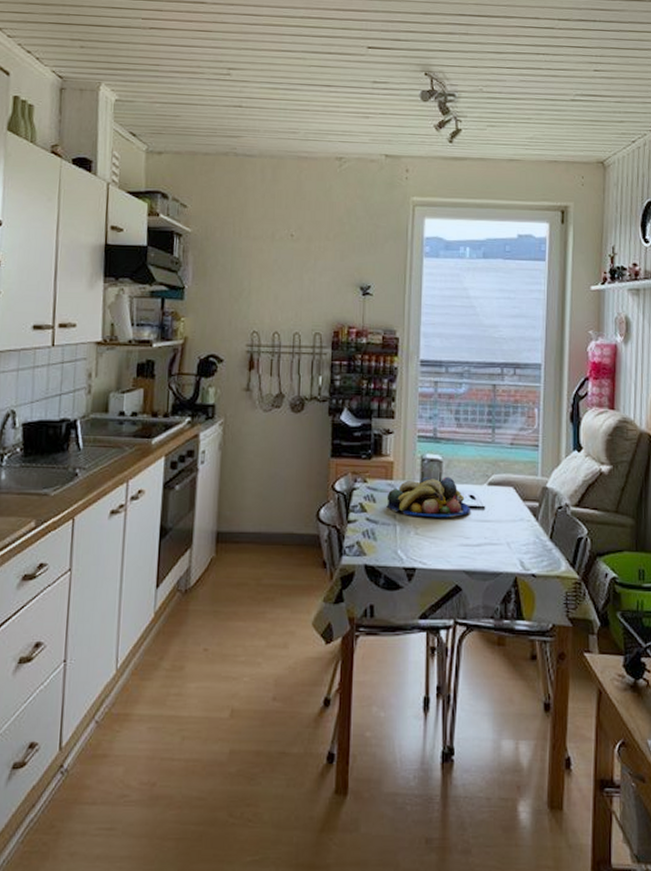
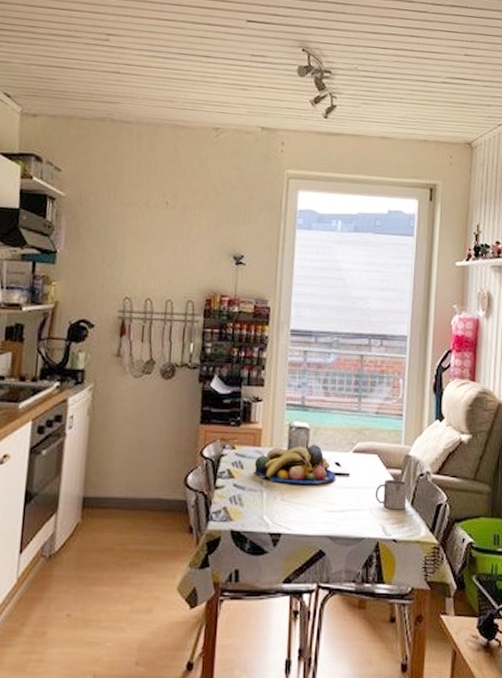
mug: none [512,513,545,544] -> present [375,480,407,510]

